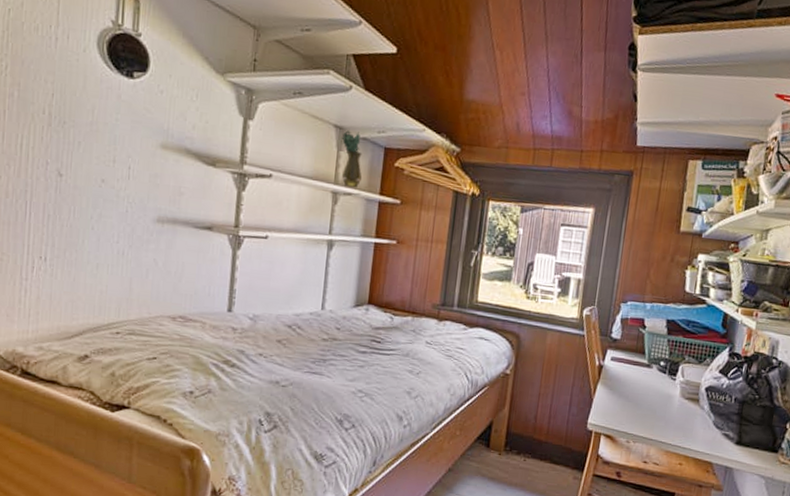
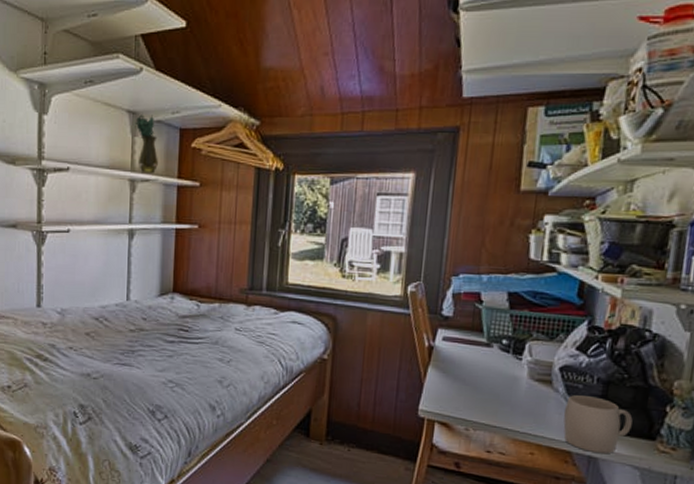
mug: none [706,412,761,464] -> present [563,395,633,453]

